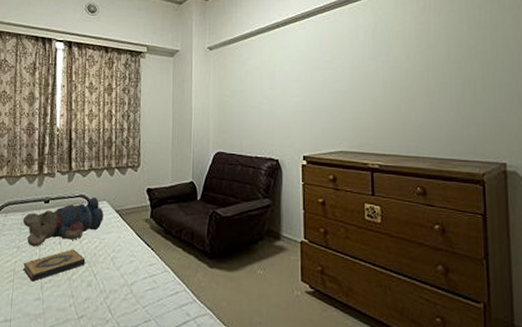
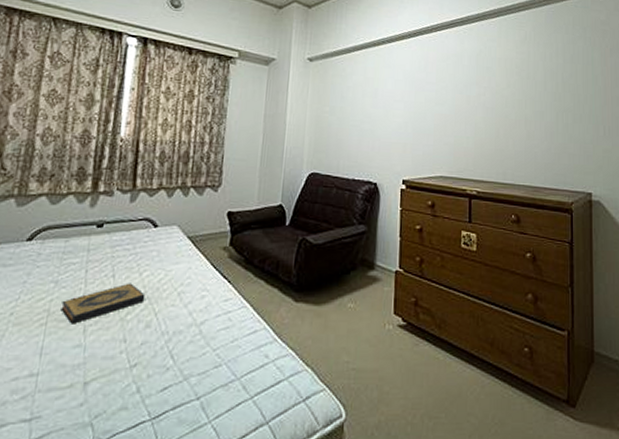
teddy bear: present [22,197,104,247] -> none [65,221,173,281]

